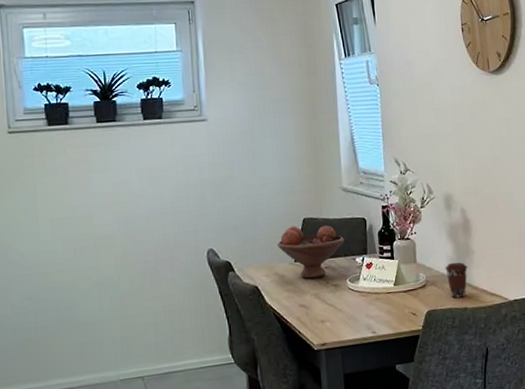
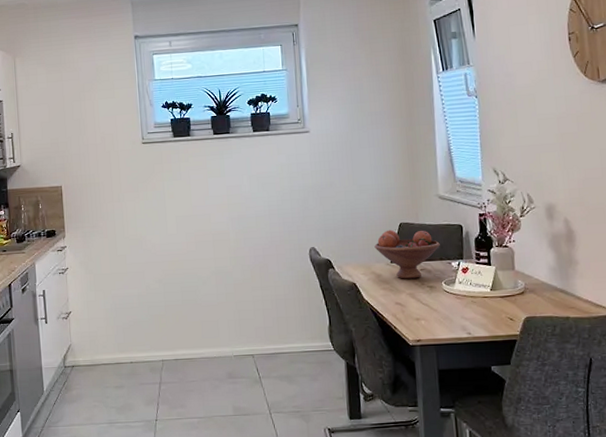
coffee cup: present [445,262,468,298] -> none [545,271,570,307]

